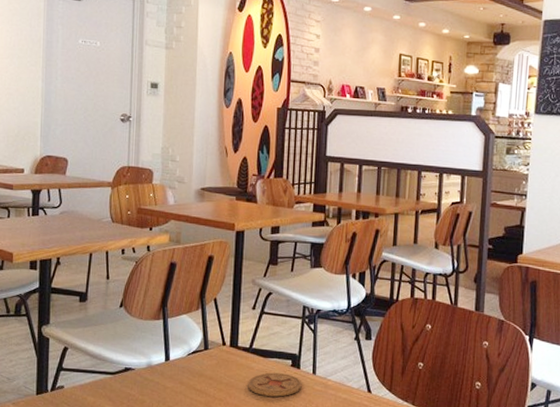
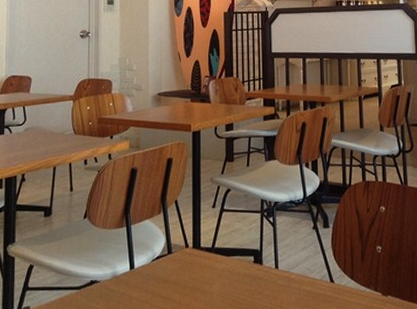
coaster: present [248,372,302,397] -> none [212,271,266,297]

